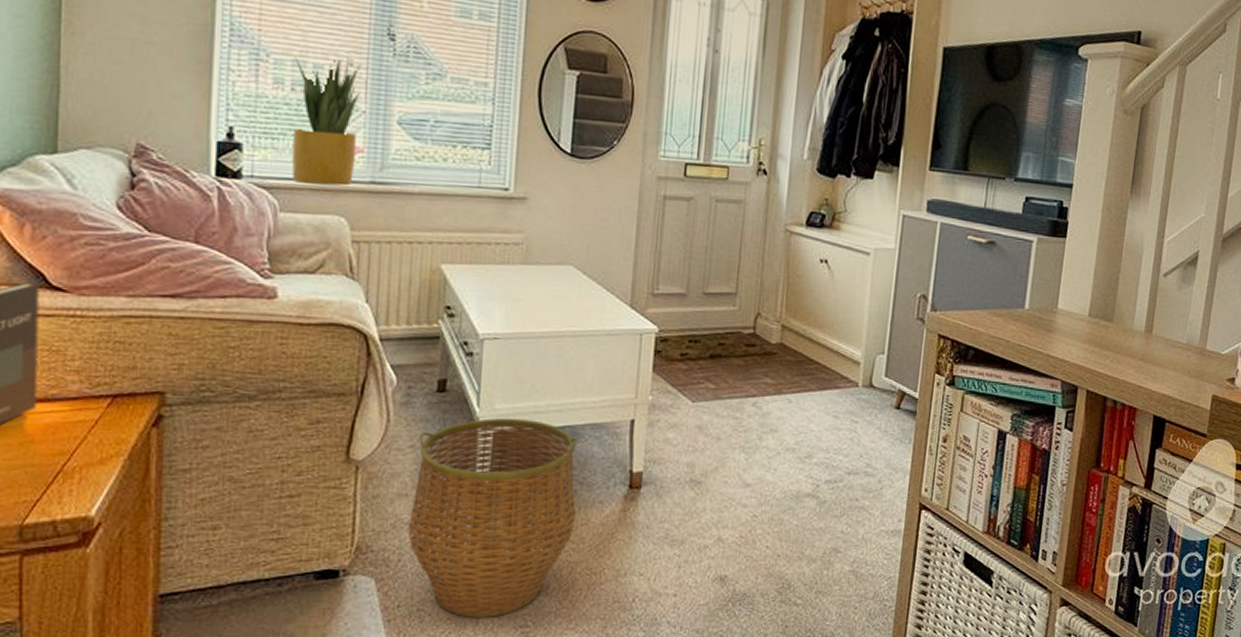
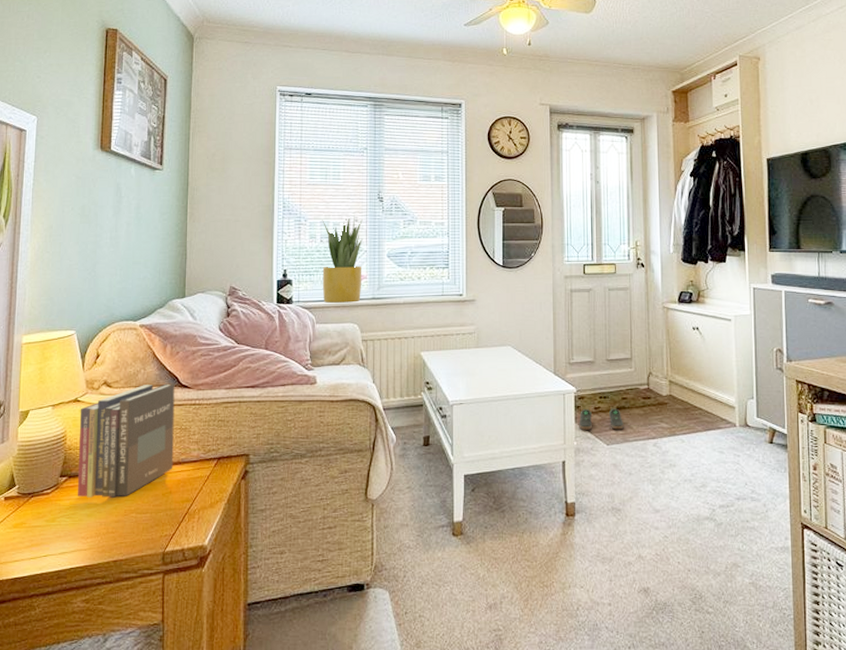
basket: present [408,418,579,617] -> none [410,464,529,622]
shoe: none [657,354,718,384] -> present [579,408,625,430]

